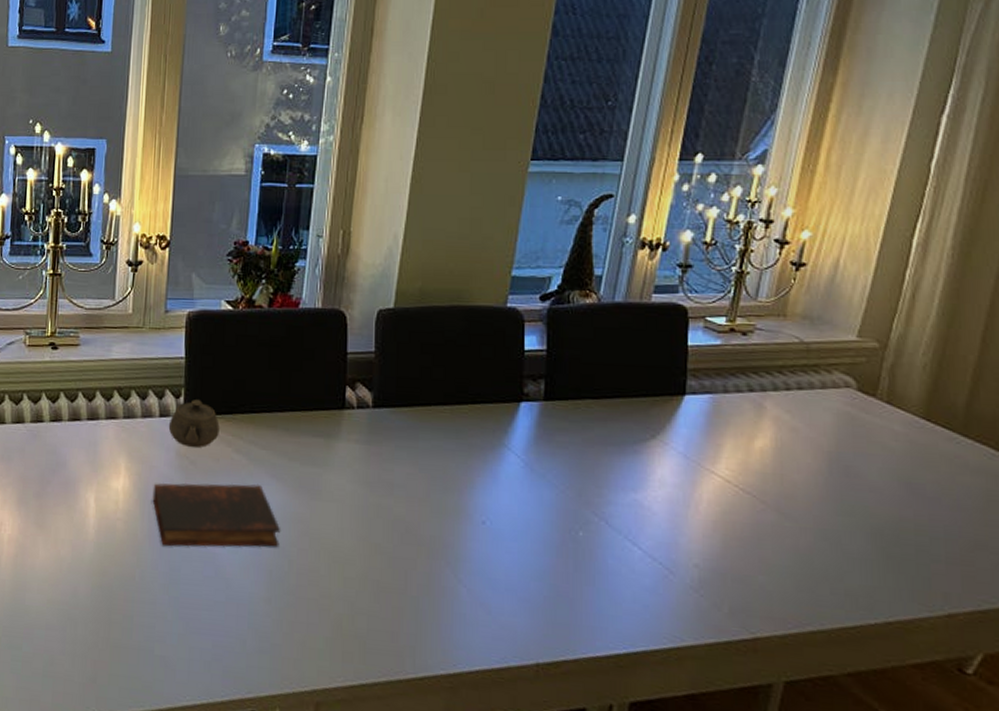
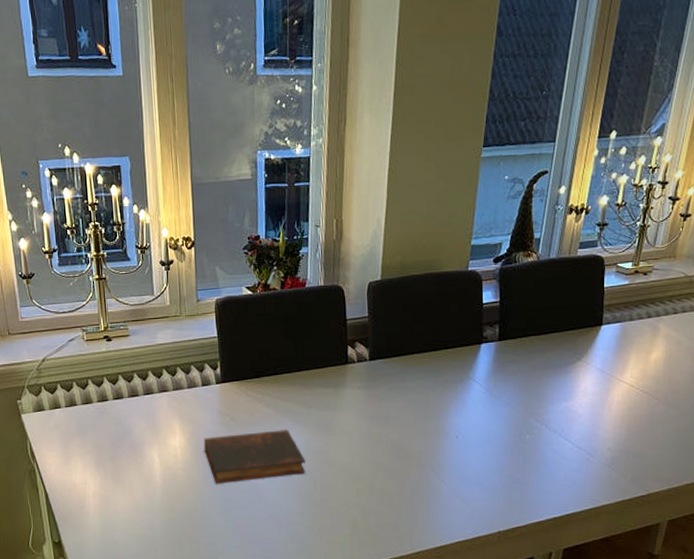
teapot: present [168,400,220,448] -> none [210,369,251,407]

